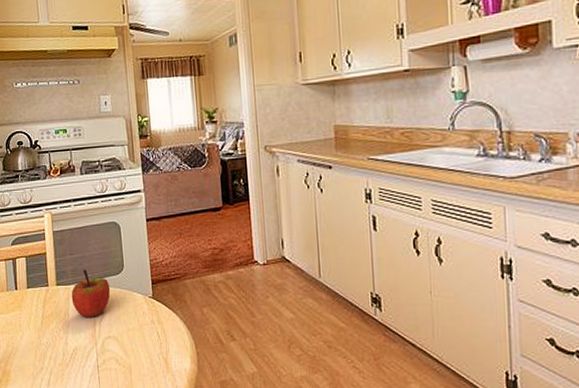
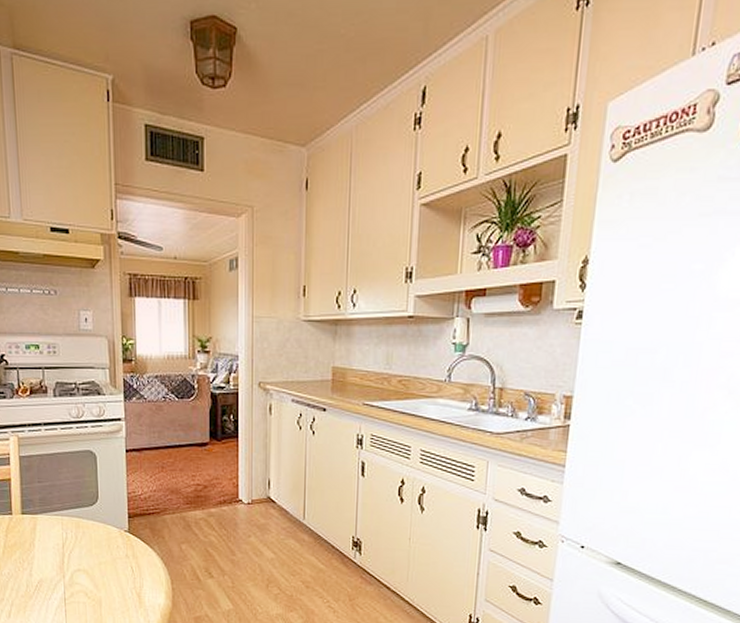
apple: present [71,269,111,317] -> none [38,499,83,549]

